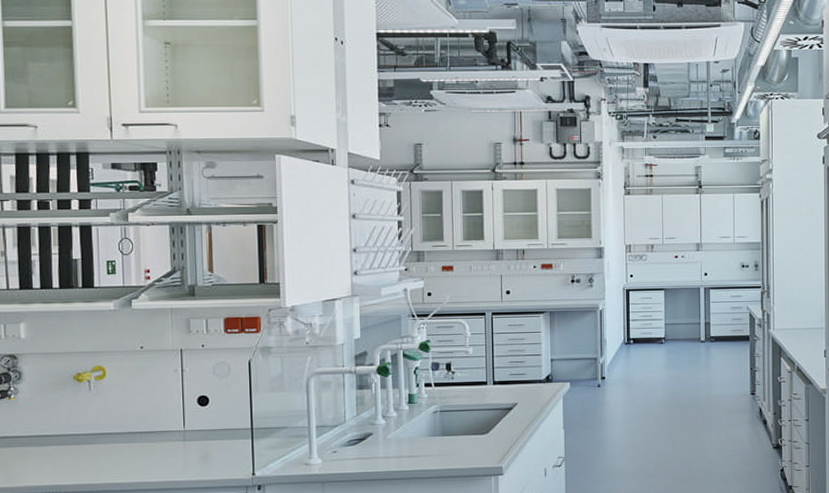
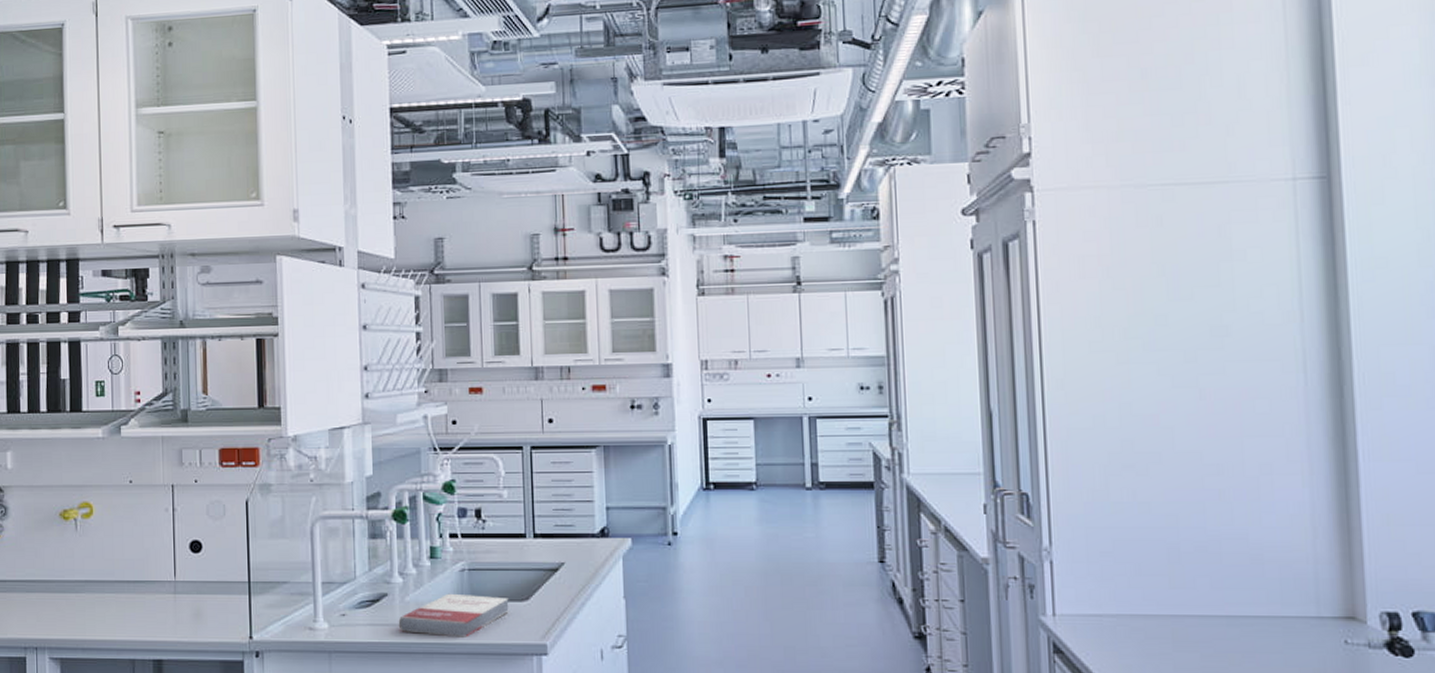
book: none [381,430,473,465] -> present [398,593,509,637]

